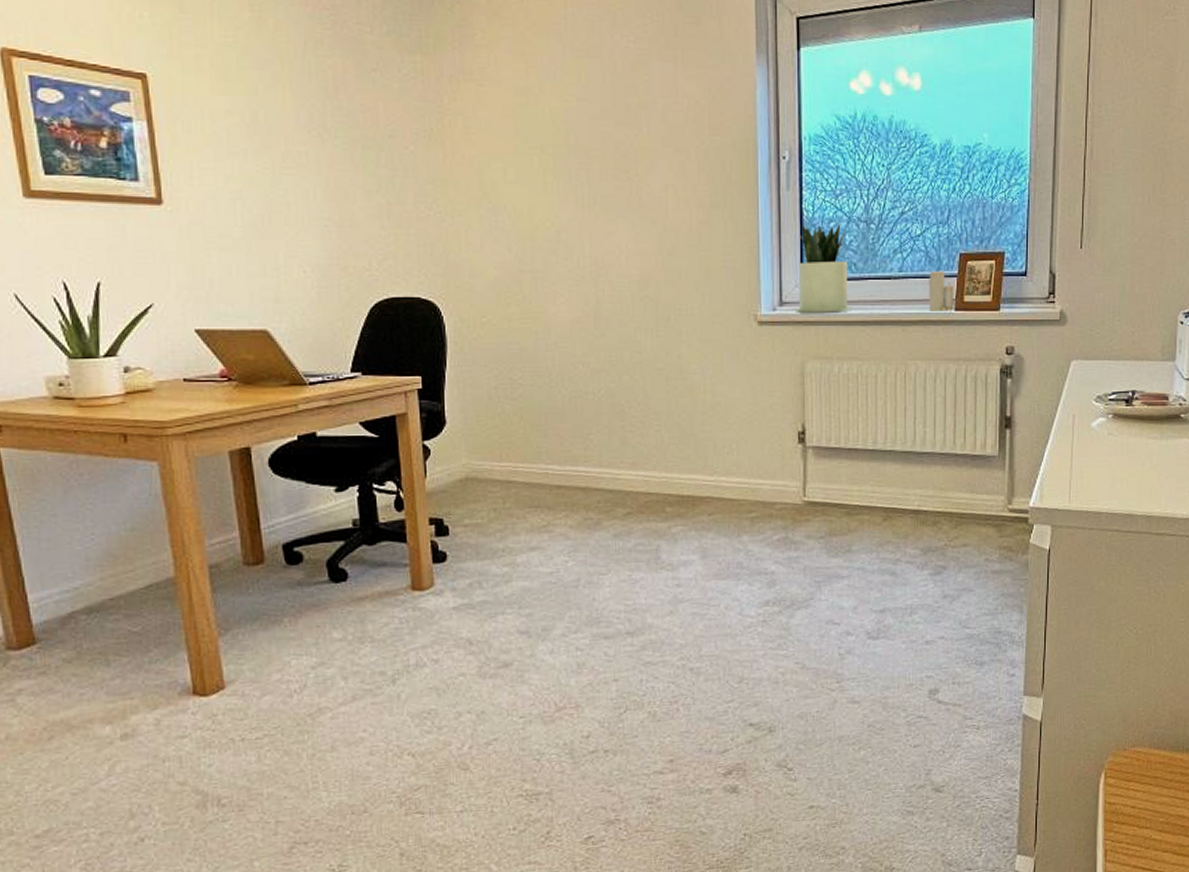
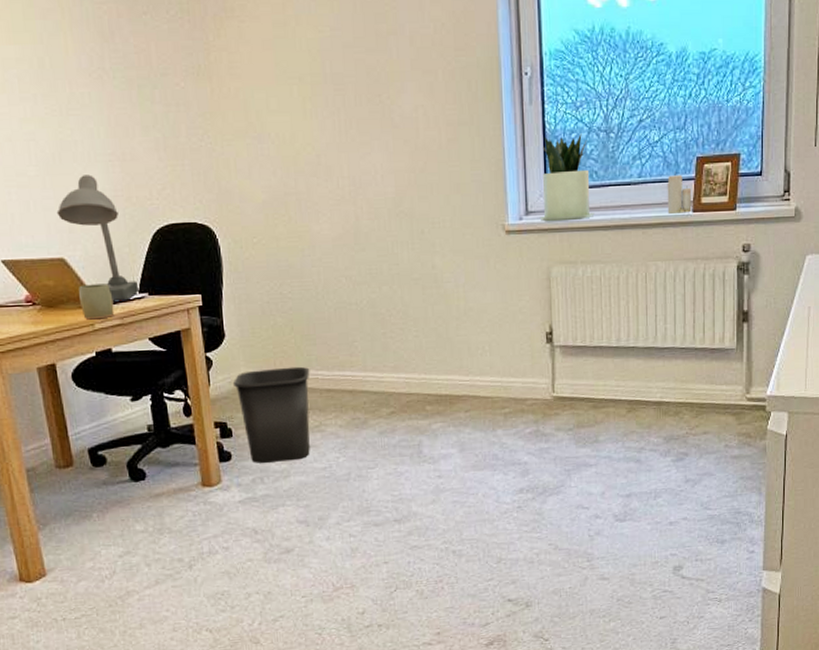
desk lamp: none [262,240,352,380] -> present [56,174,140,302]
mug: none [281,360,322,400] -> present [78,283,115,320]
waste bin: none [452,459,540,566] -> present [232,366,310,463]

